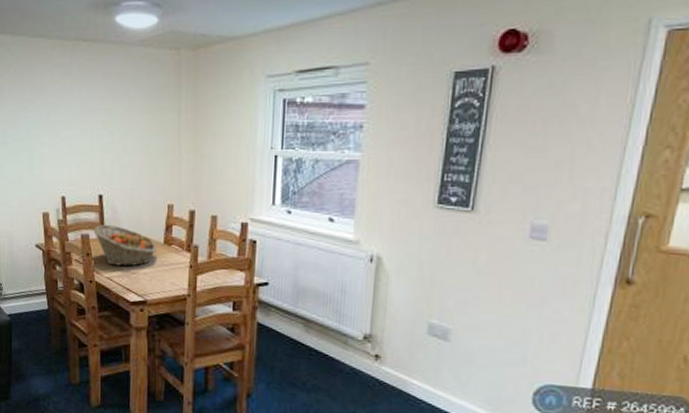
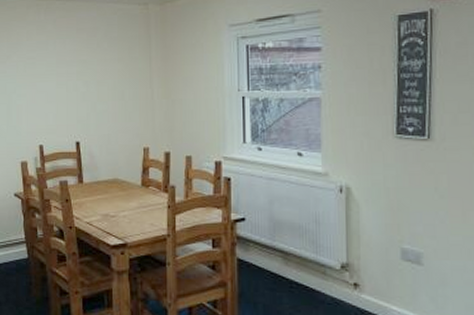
fruit basket: present [93,225,157,267] -> none [71,171,134,210]

